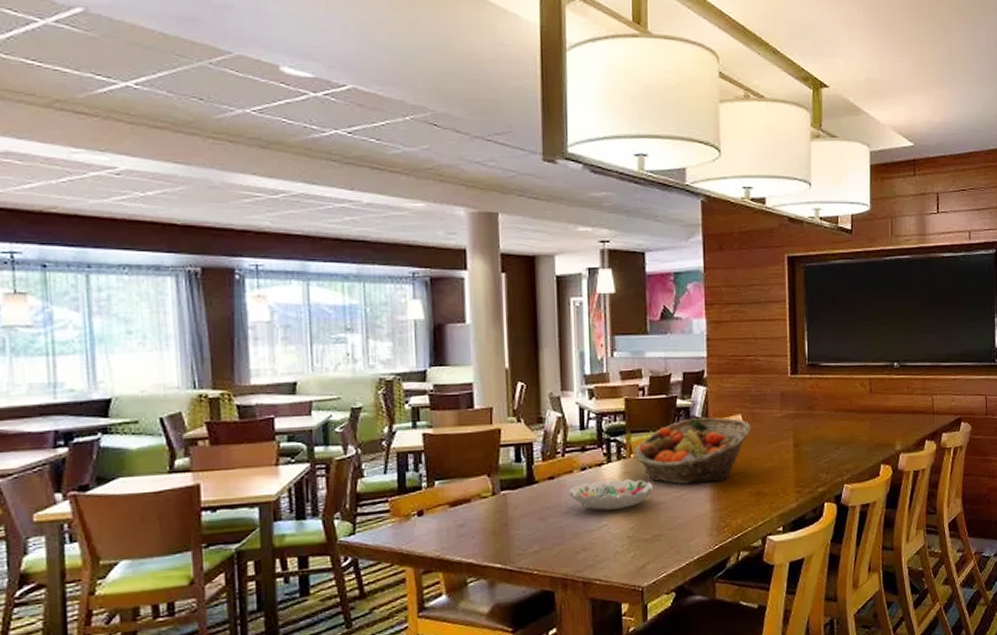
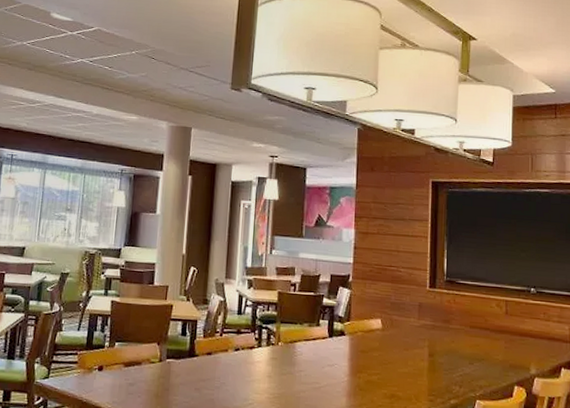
decorative bowl: present [569,478,654,511] -> none [222,361,297,391]
fruit basket: present [634,417,751,485] -> none [282,316,389,380]

